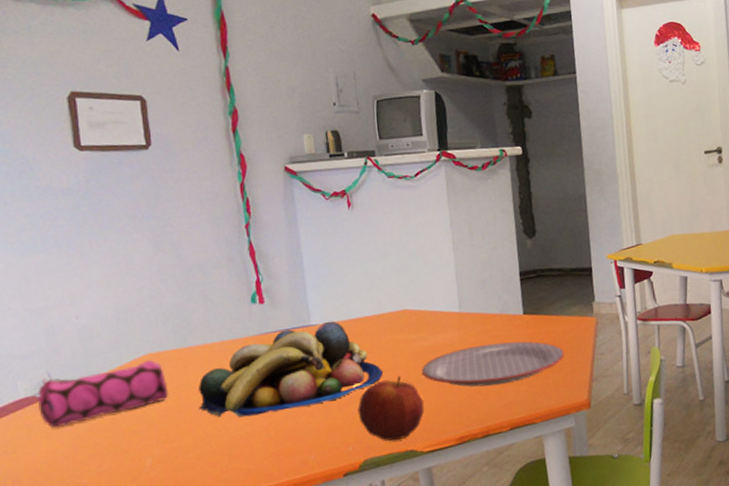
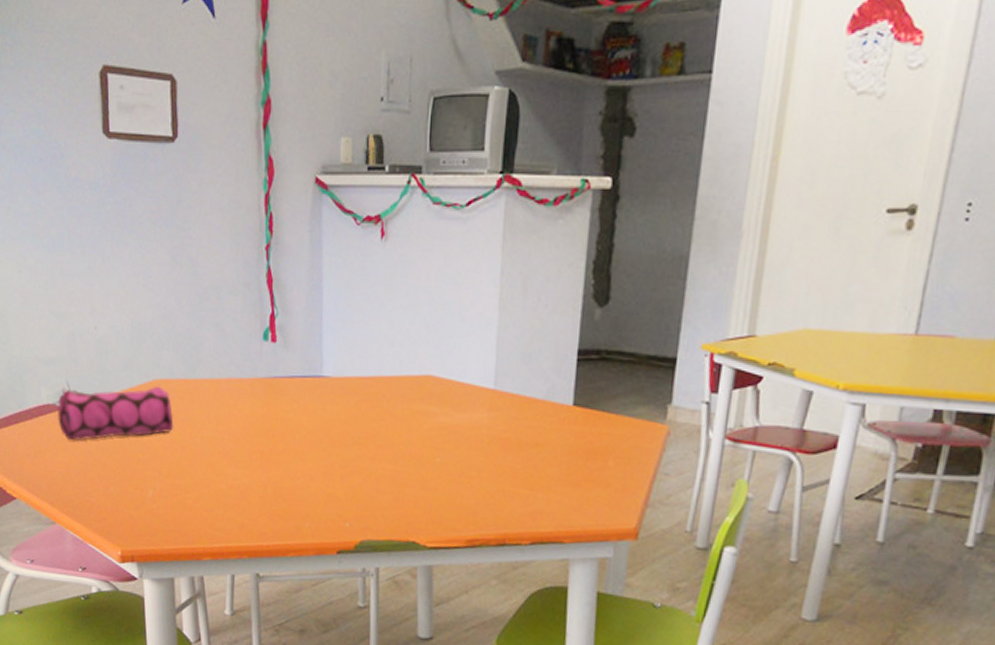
fruit bowl: present [198,321,383,417] -> none [201,375,394,468]
apple: present [357,375,425,441] -> none [361,453,435,527]
plate: present [422,341,564,387] -> none [438,434,617,488]

